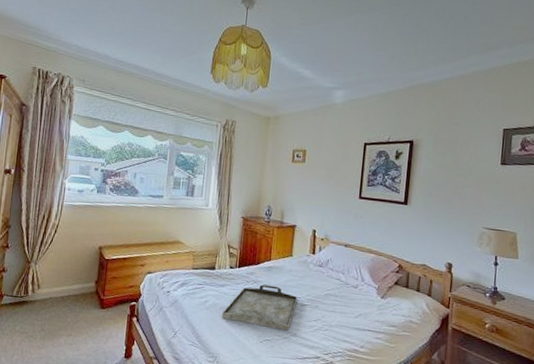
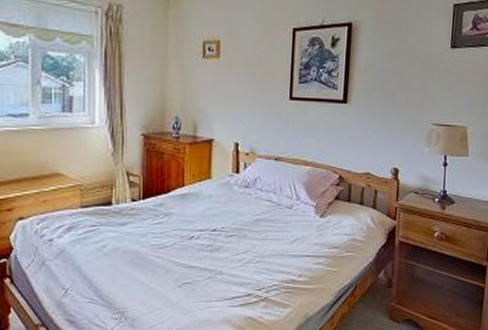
serving tray: present [221,284,298,331] -> none [125,217,221,269]

